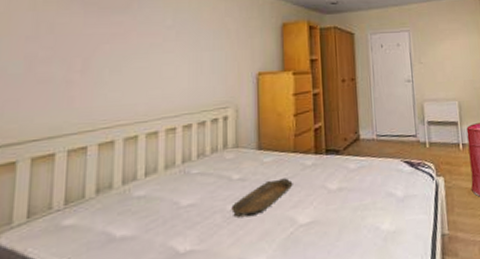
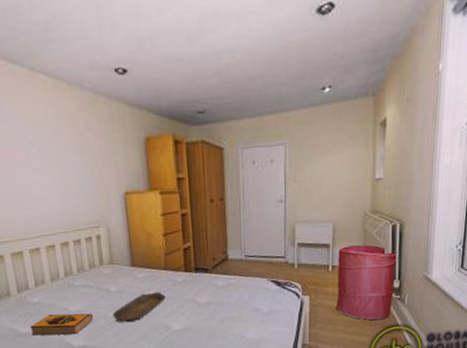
hardback book: none [127,207,207,240] -> present [30,313,93,336]

